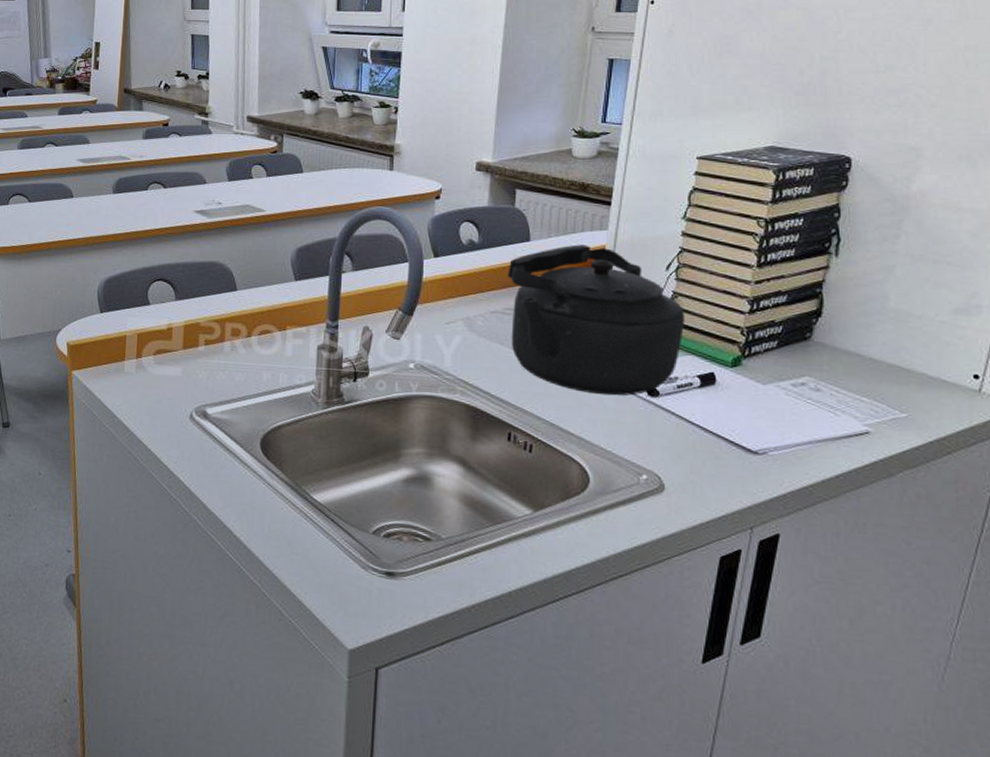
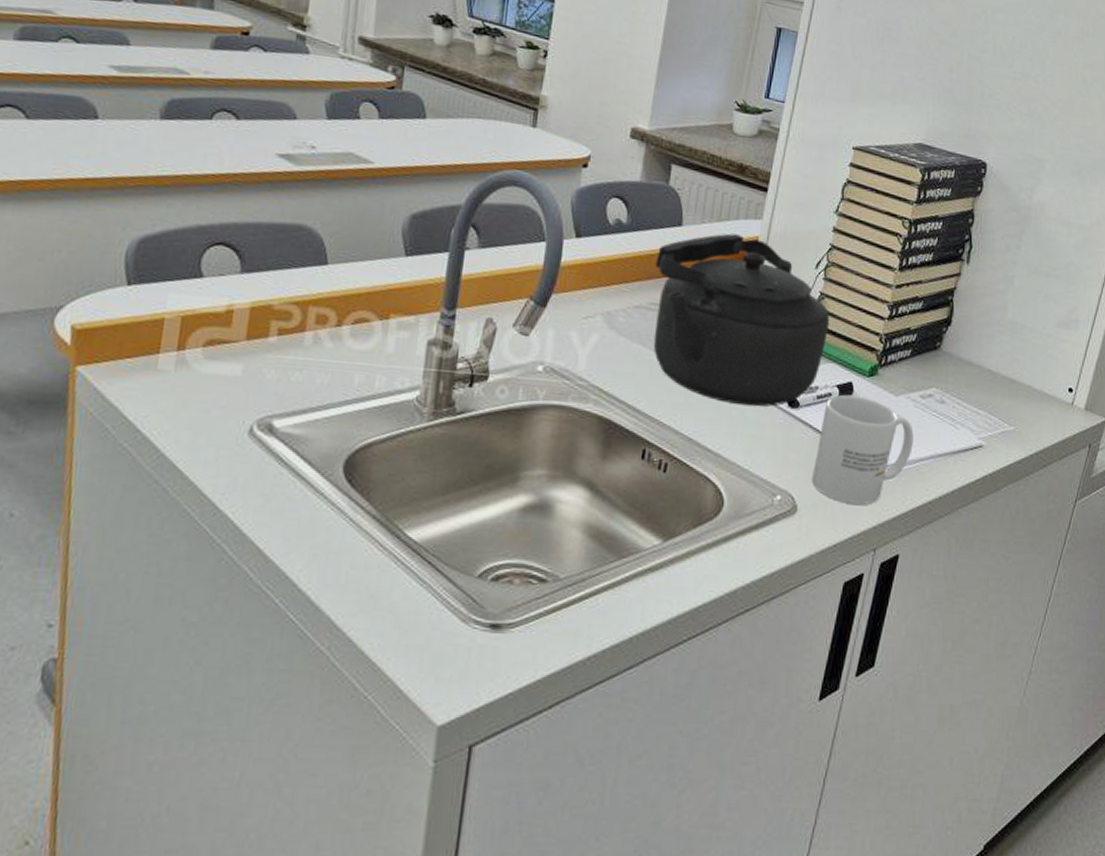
mug: none [679,384,787,486] -> present [812,394,914,505]

